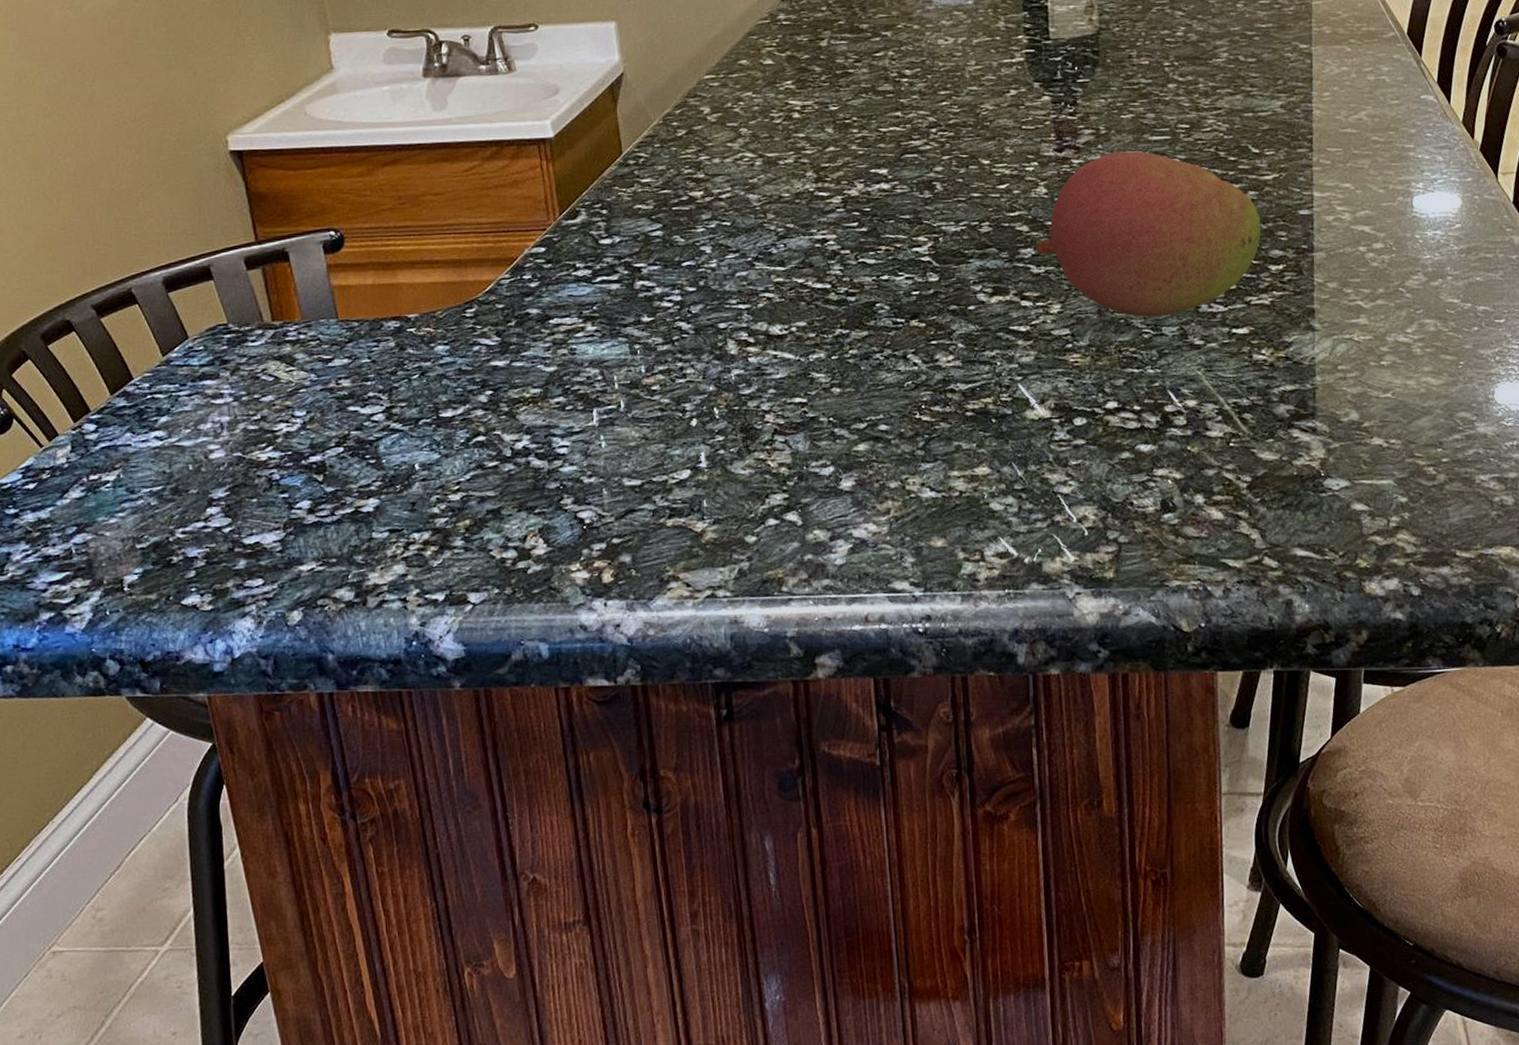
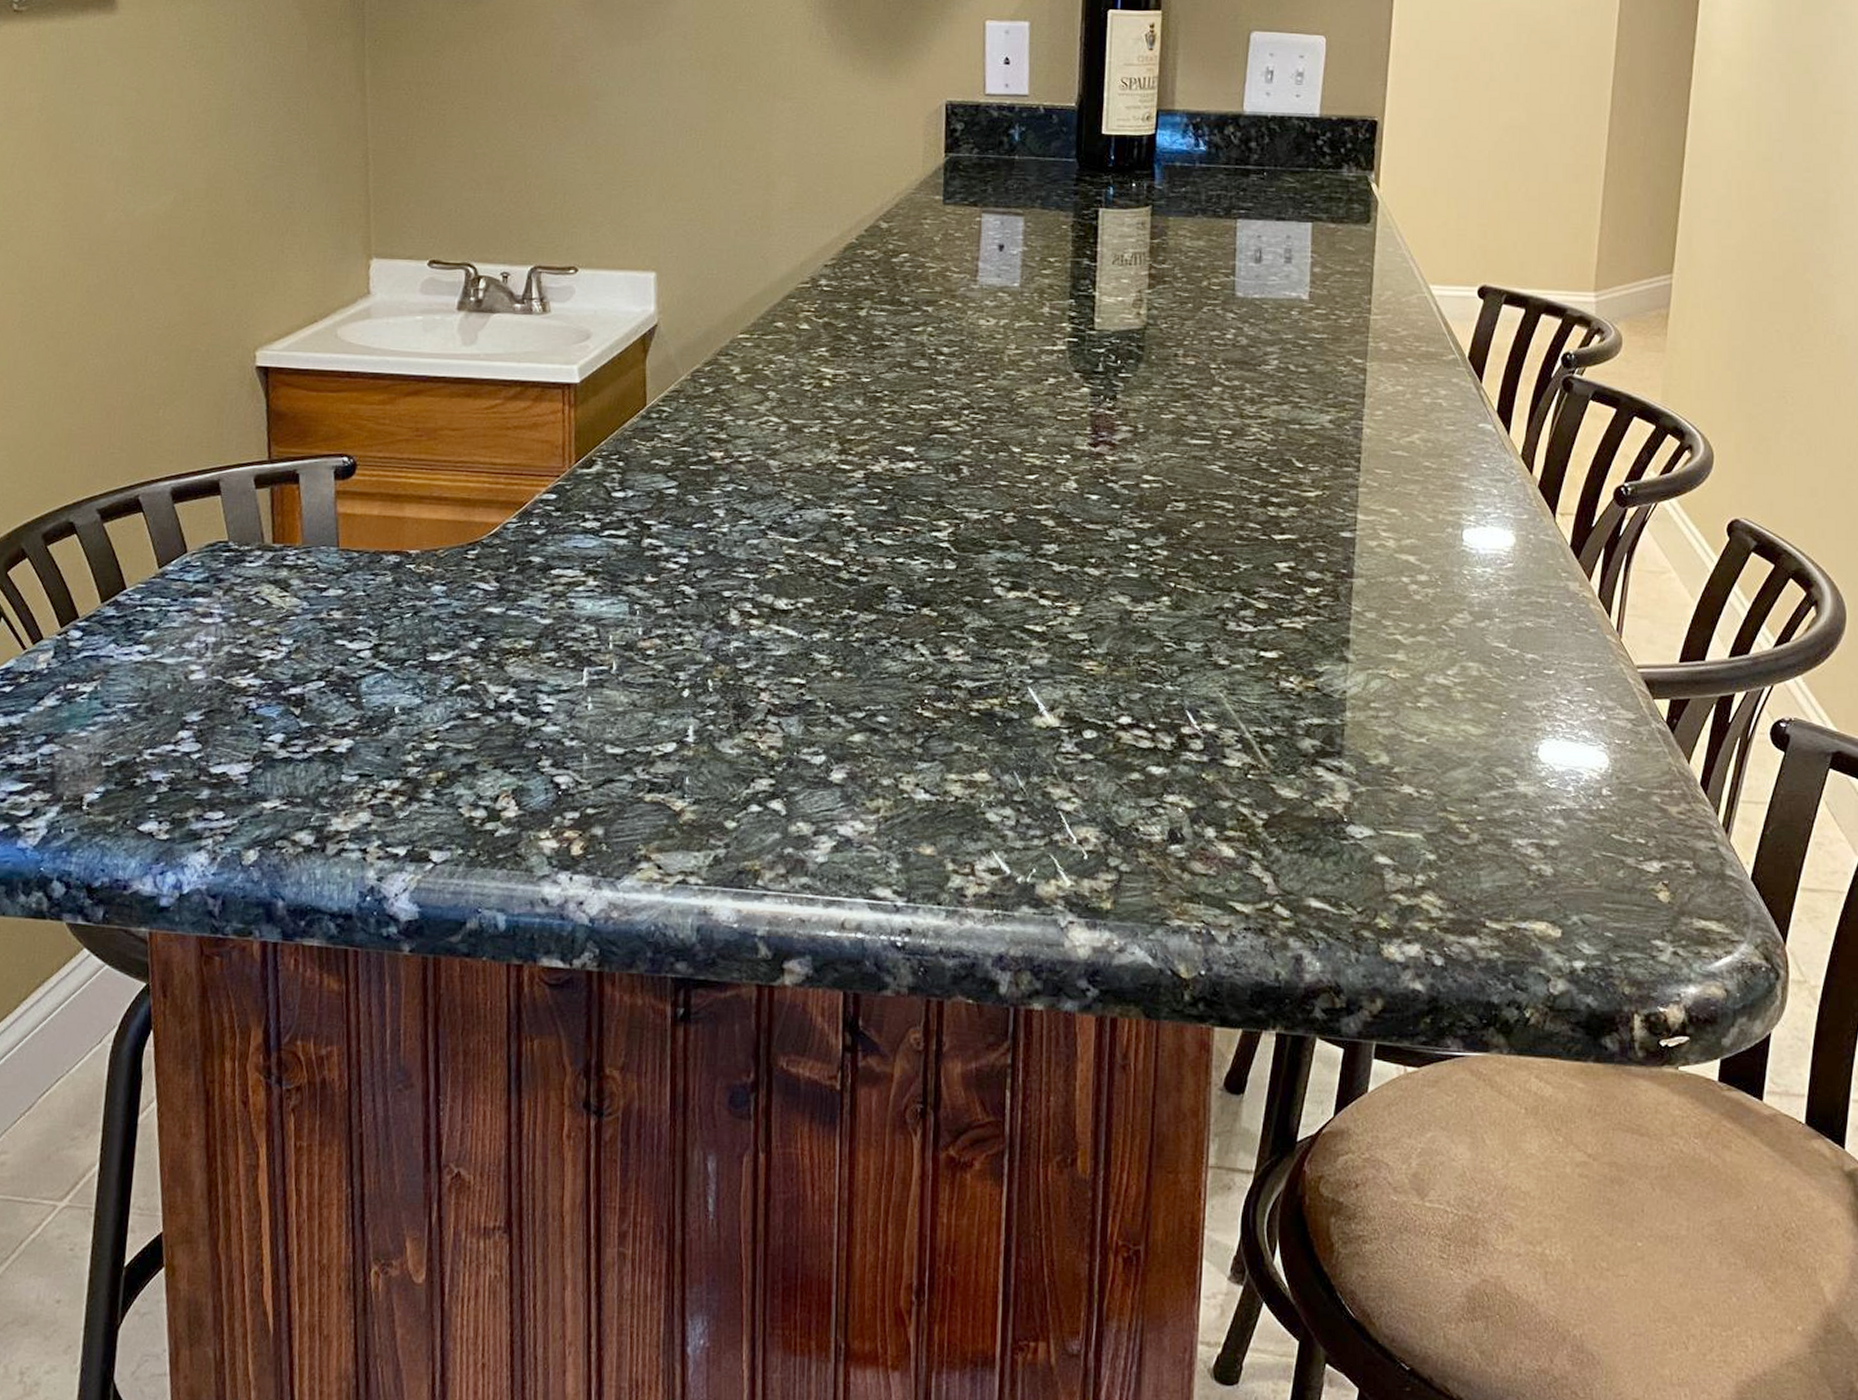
fruit: present [1034,151,1261,317] -> none [1059,452,1300,630]

